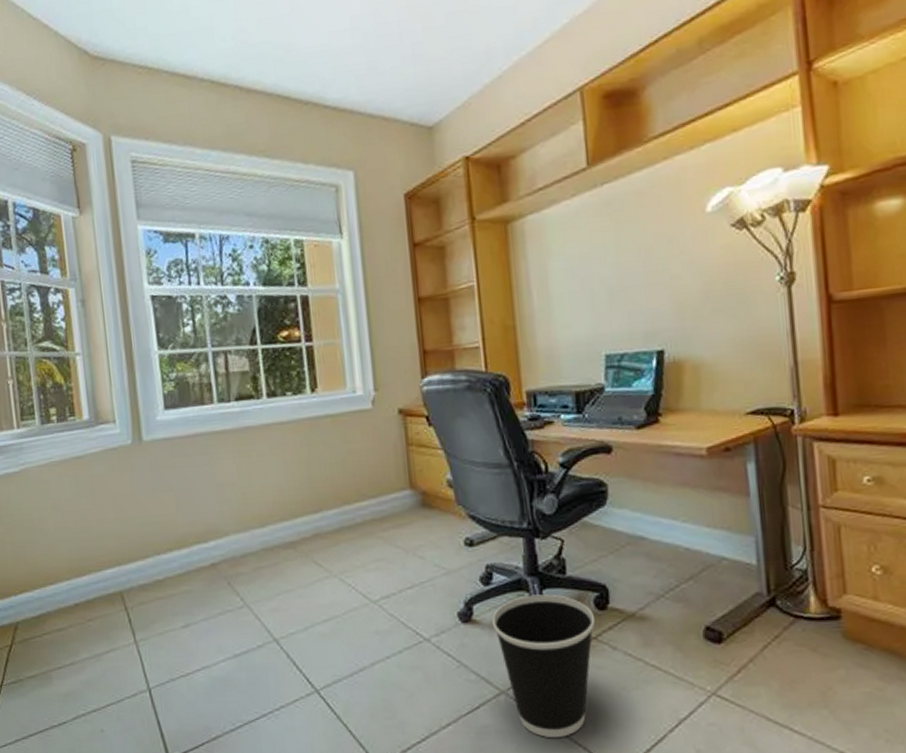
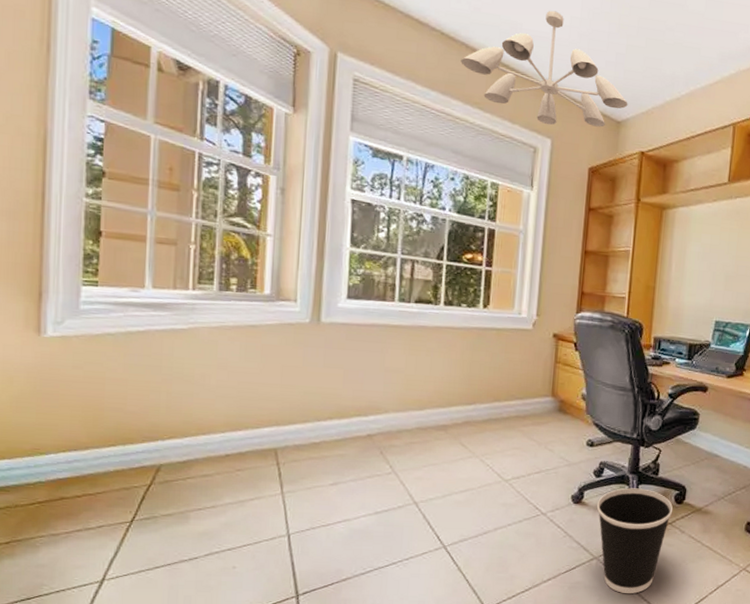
ceiling light fixture: none [237,15,438,155] -> present [461,10,628,128]

